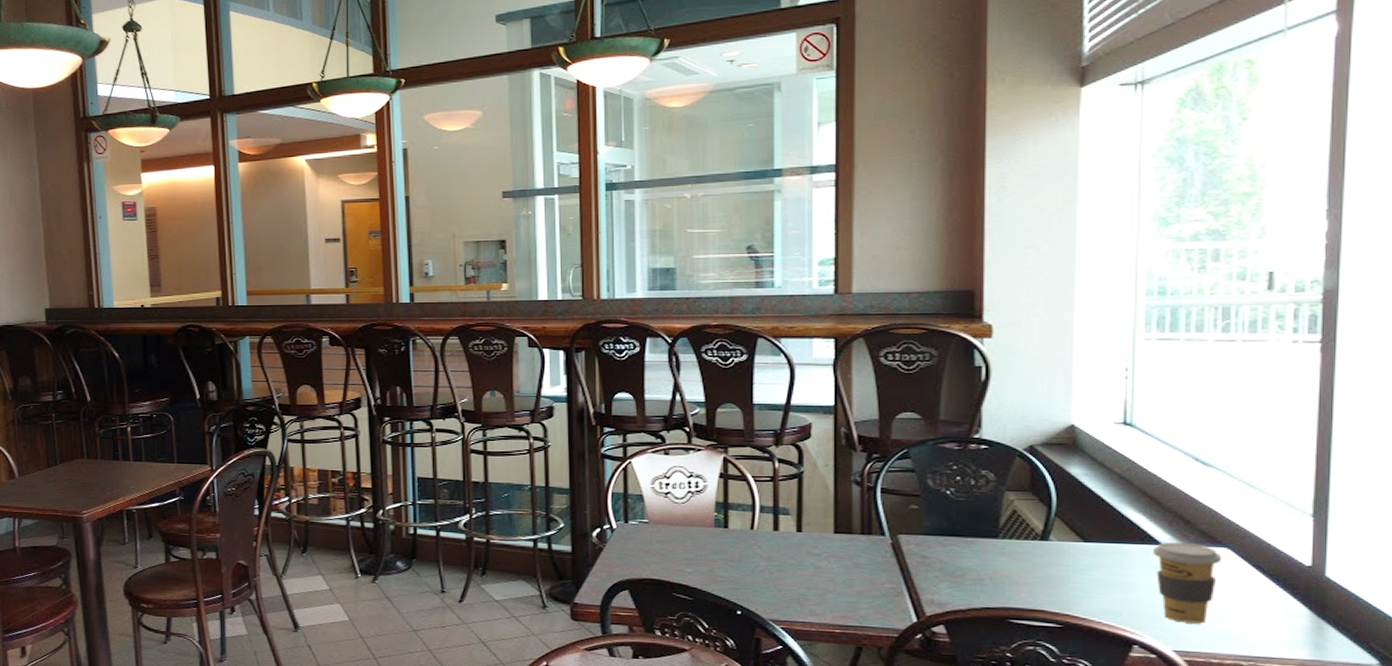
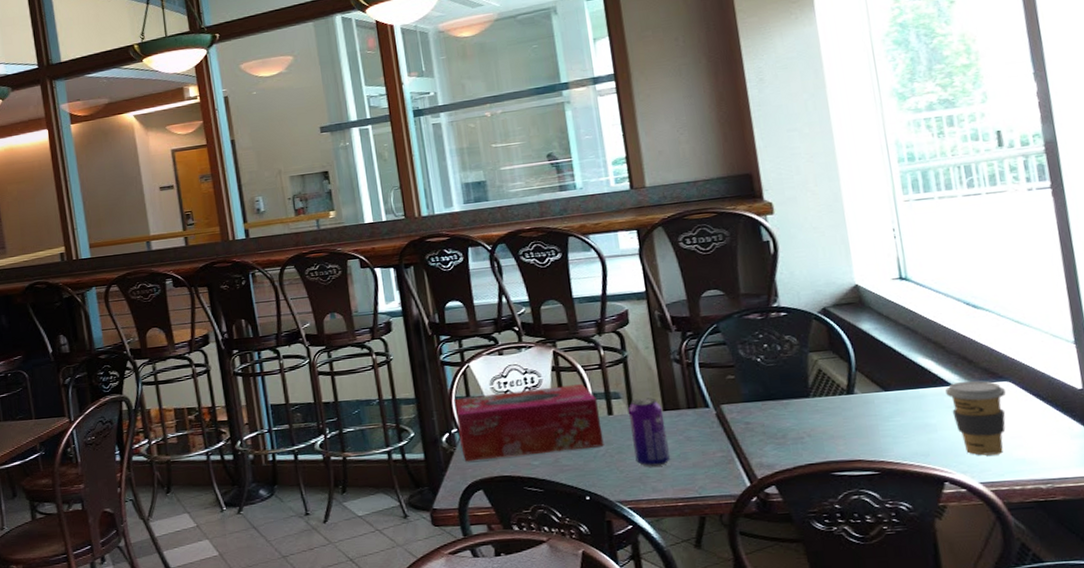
tissue box: none [610,494,765,562] -> present [454,384,604,462]
beverage can: none [796,517,834,590] -> present [628,398,670,467]

